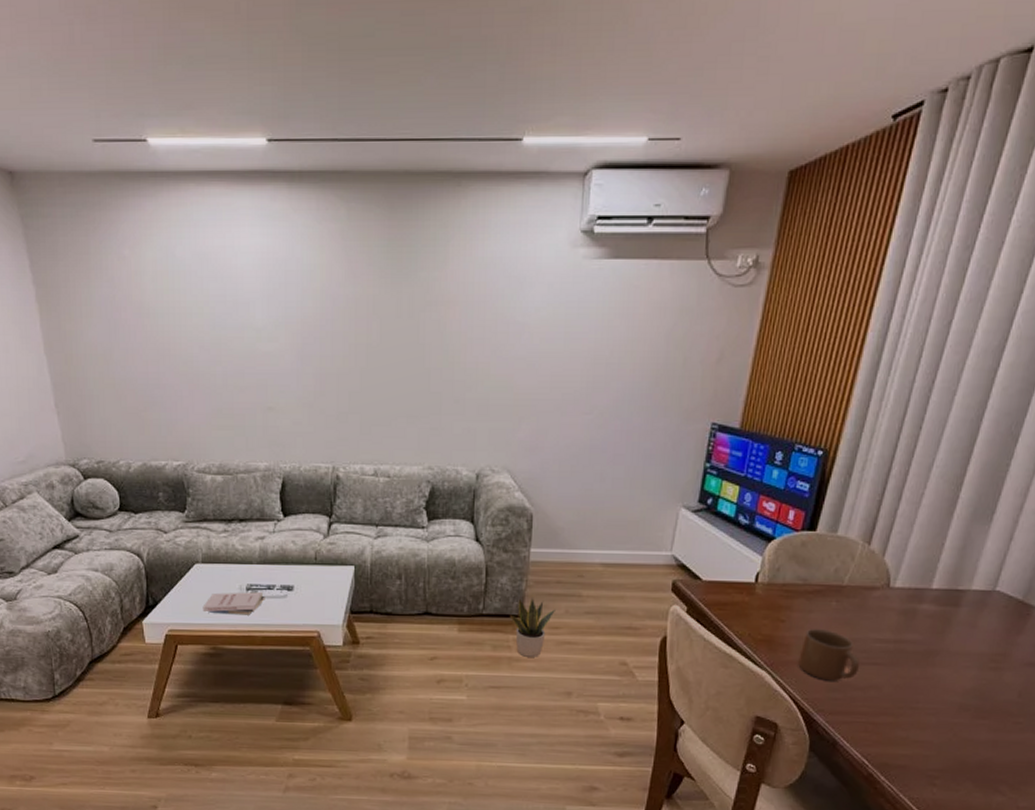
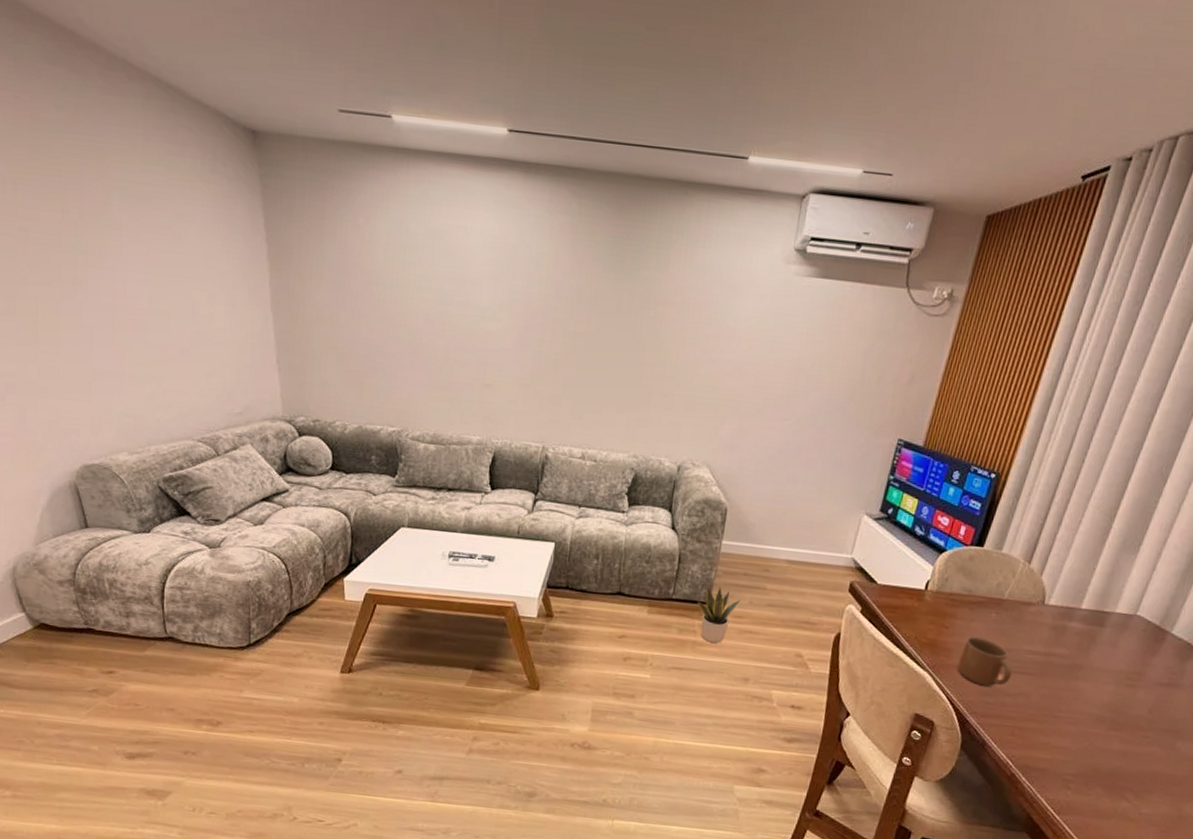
books: present [202,592,265,615] -> none [404,557,466,581]

